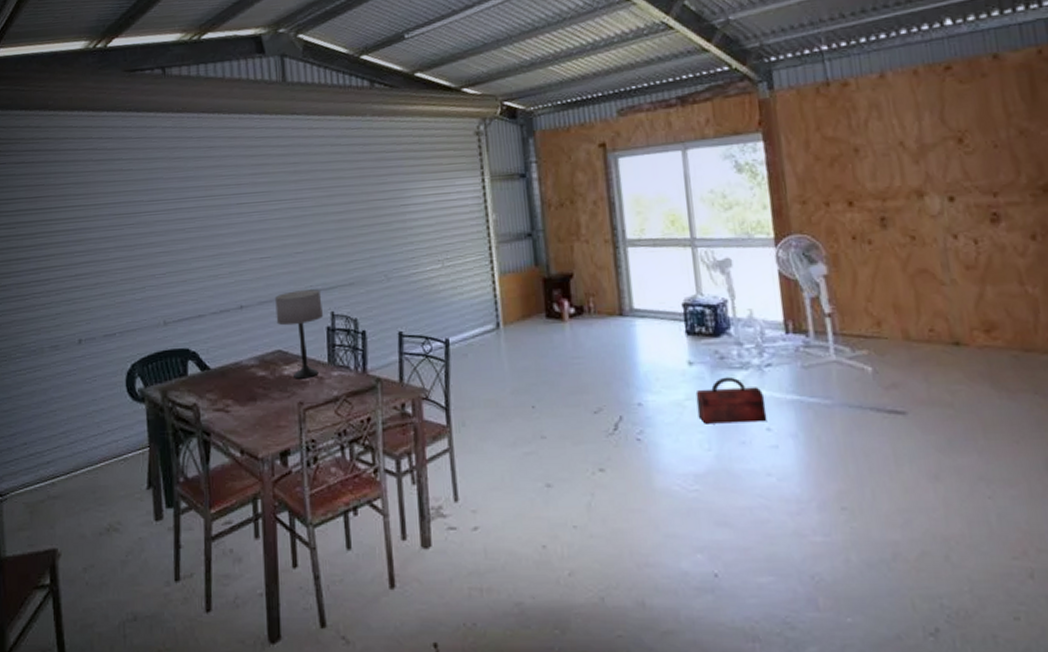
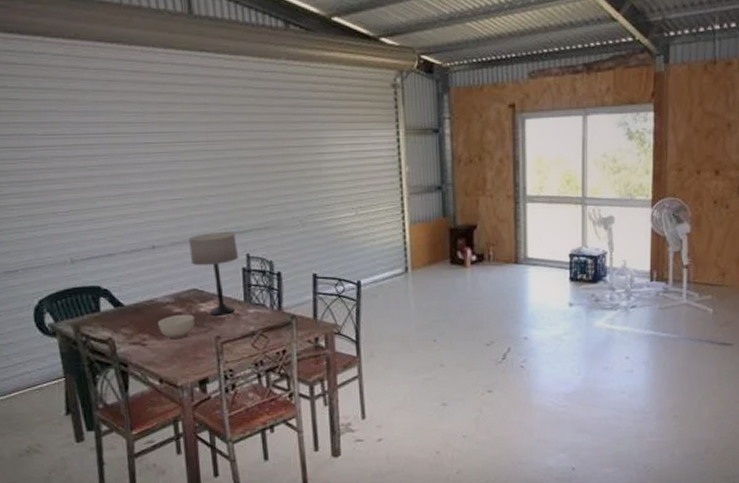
bowl: none [241,377,279,406] -> present [157,314,196,340]
toolbox: present [695,376,767,424] -> none [572,316,627,354]

